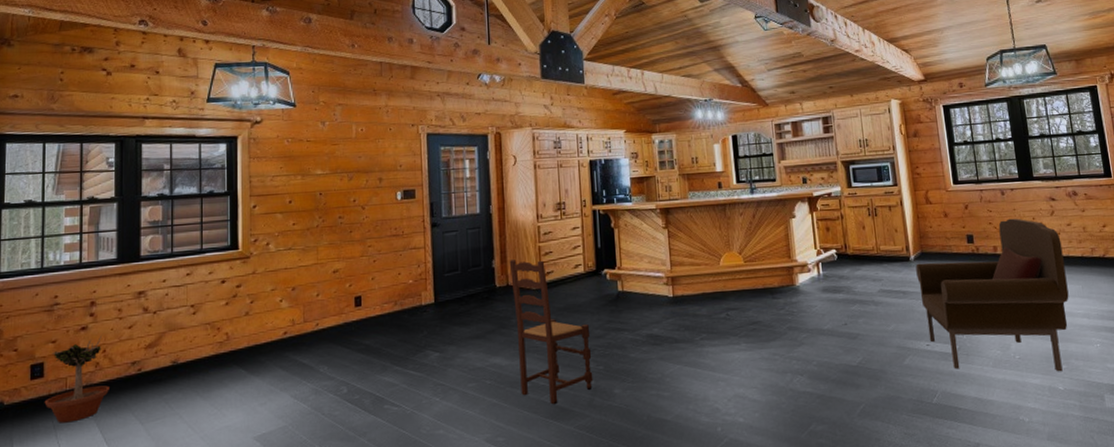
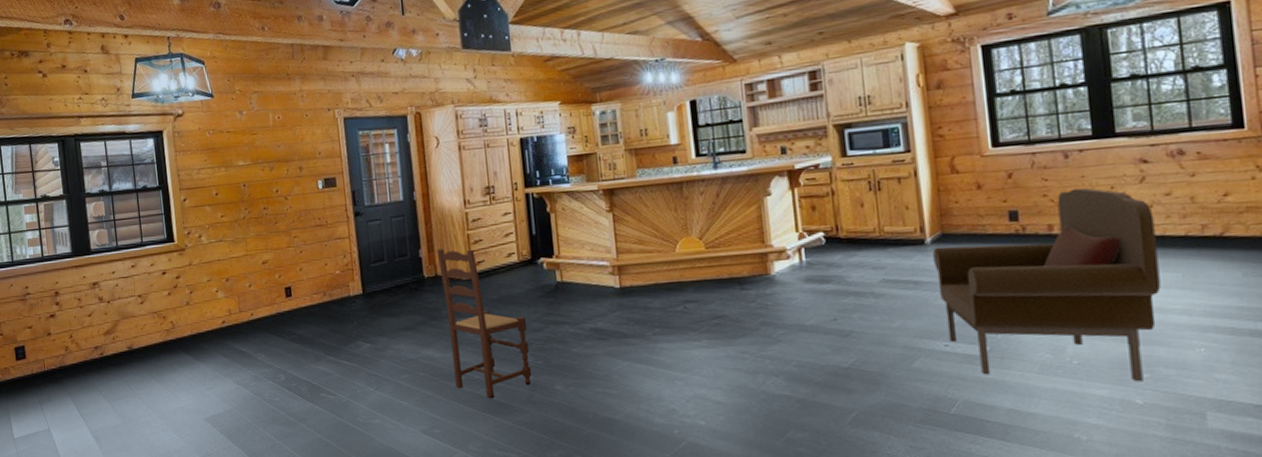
potted tree: present [44,335,109,423] -> none [29,322,79,399]

